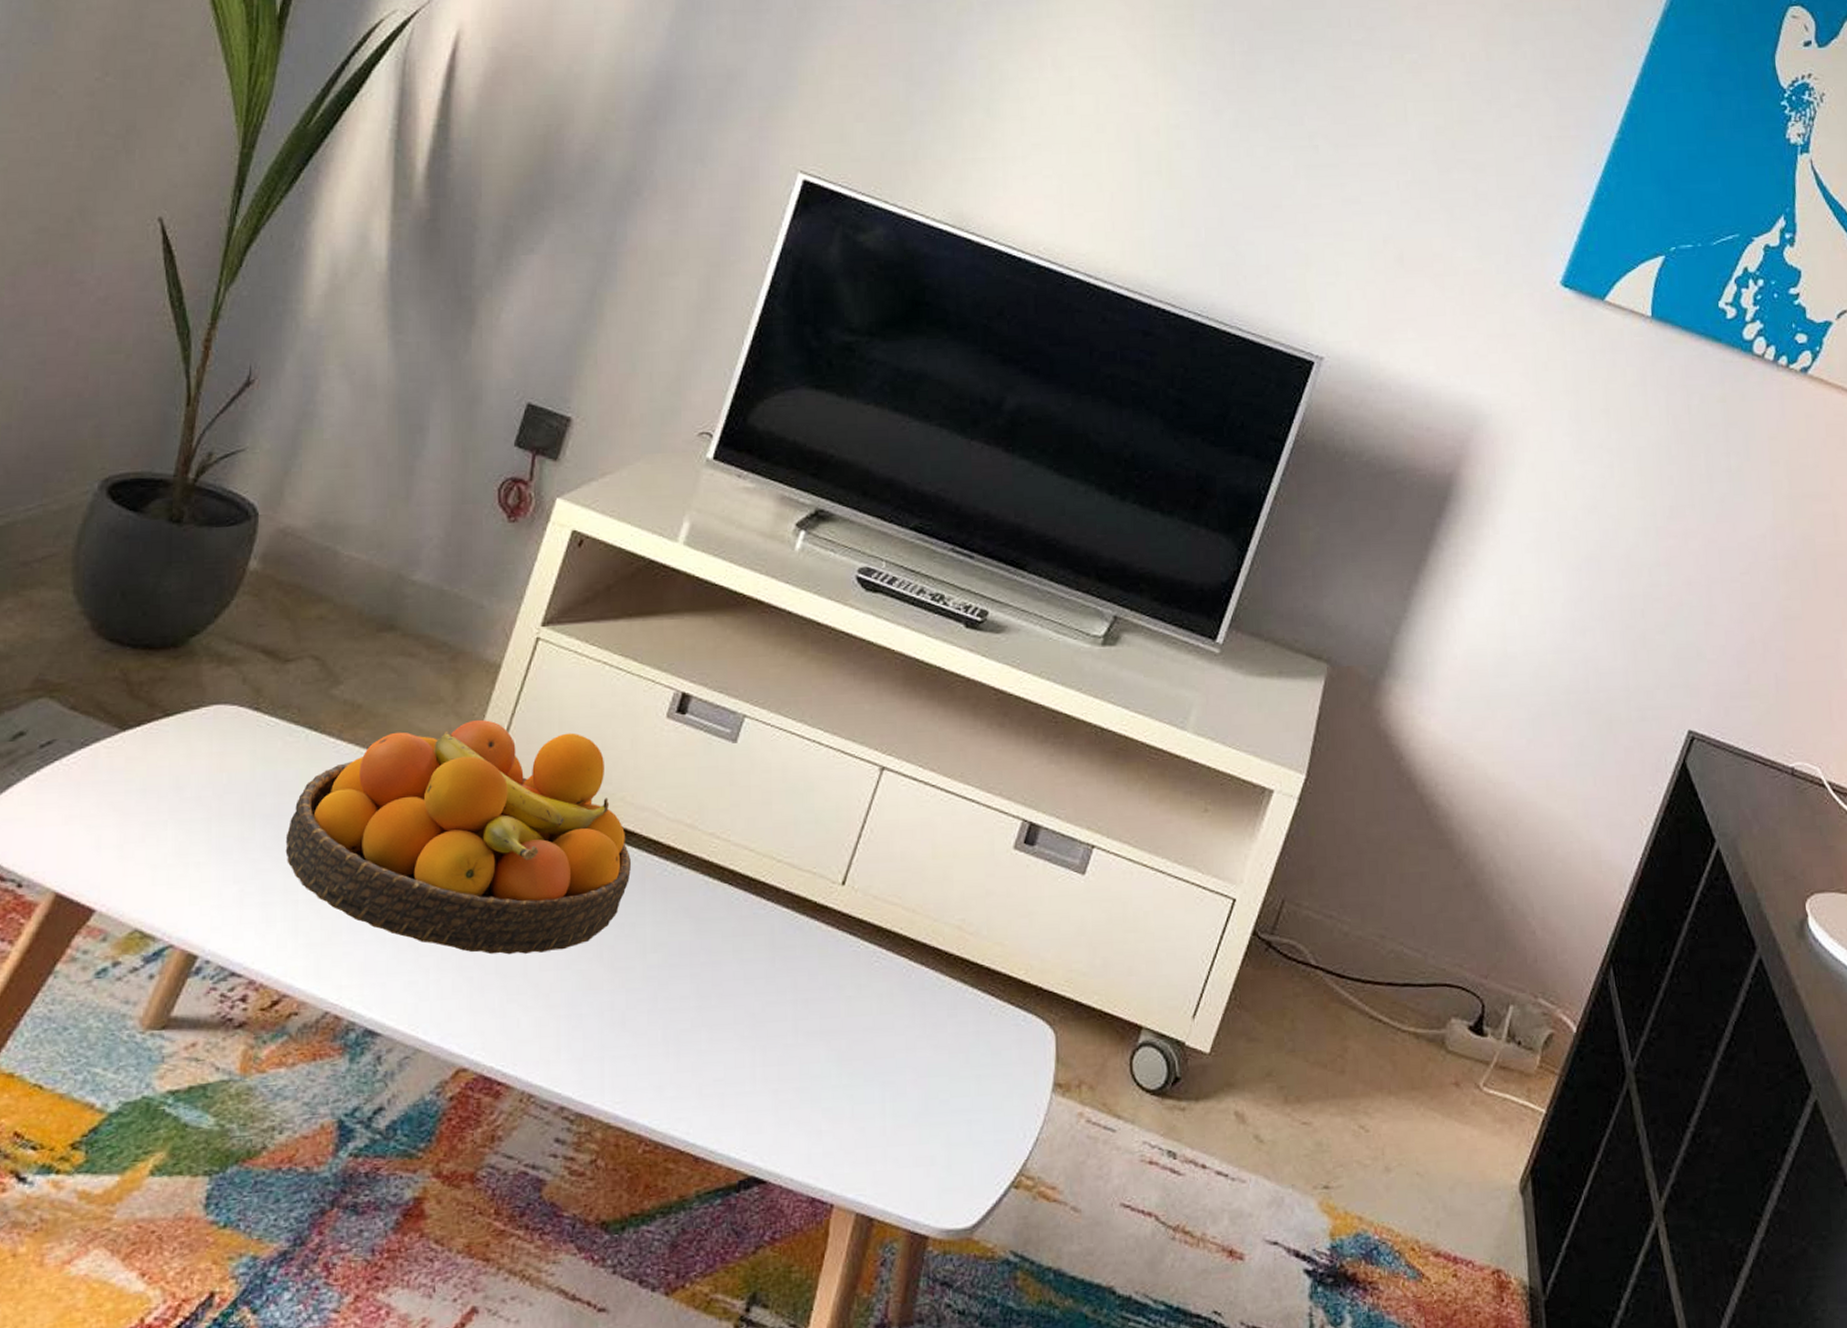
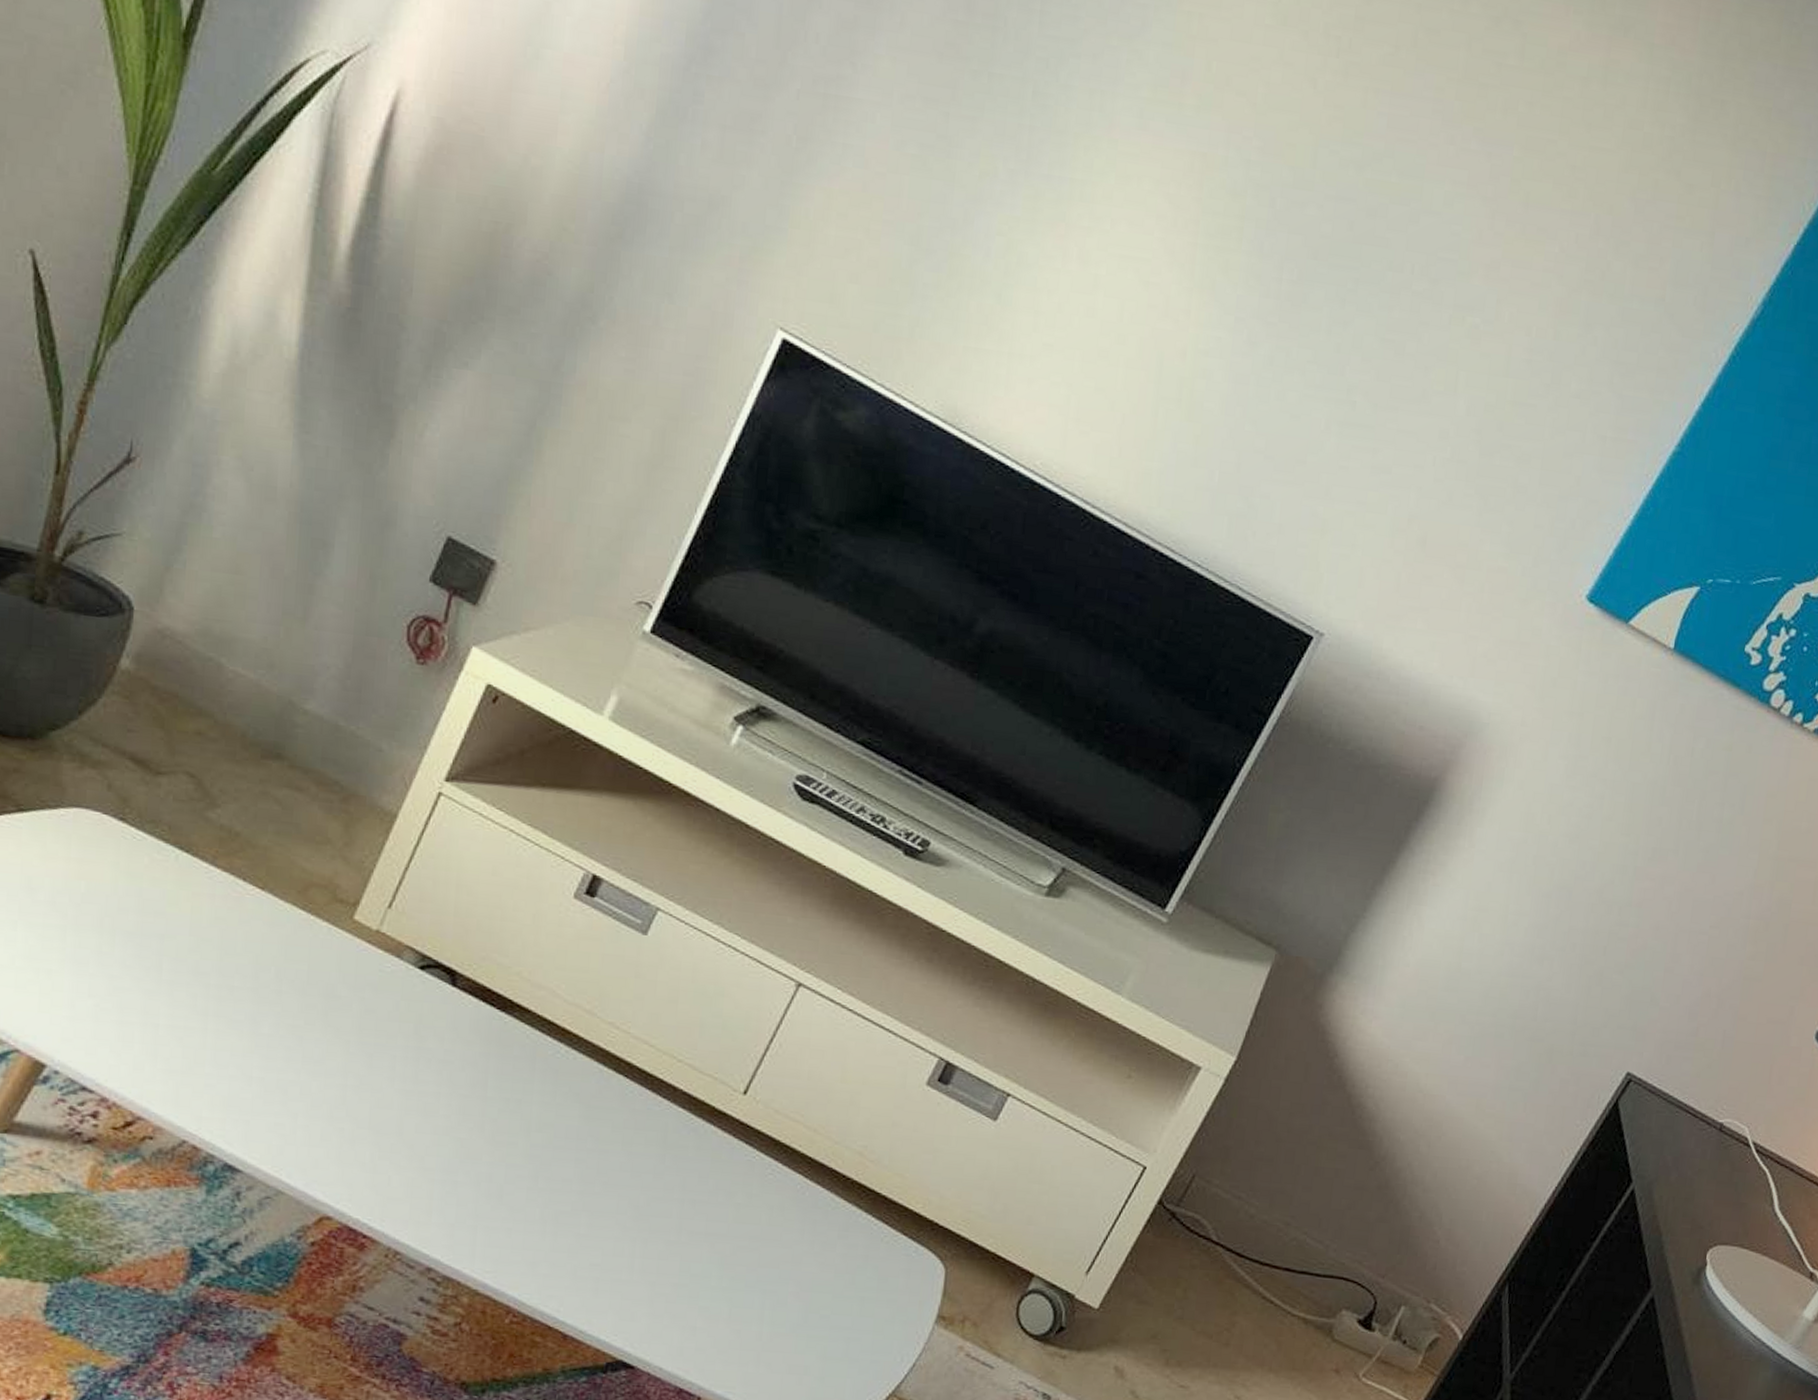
fruit bowl: present [285,719,631,955] -> none [147,867,522,1116]

